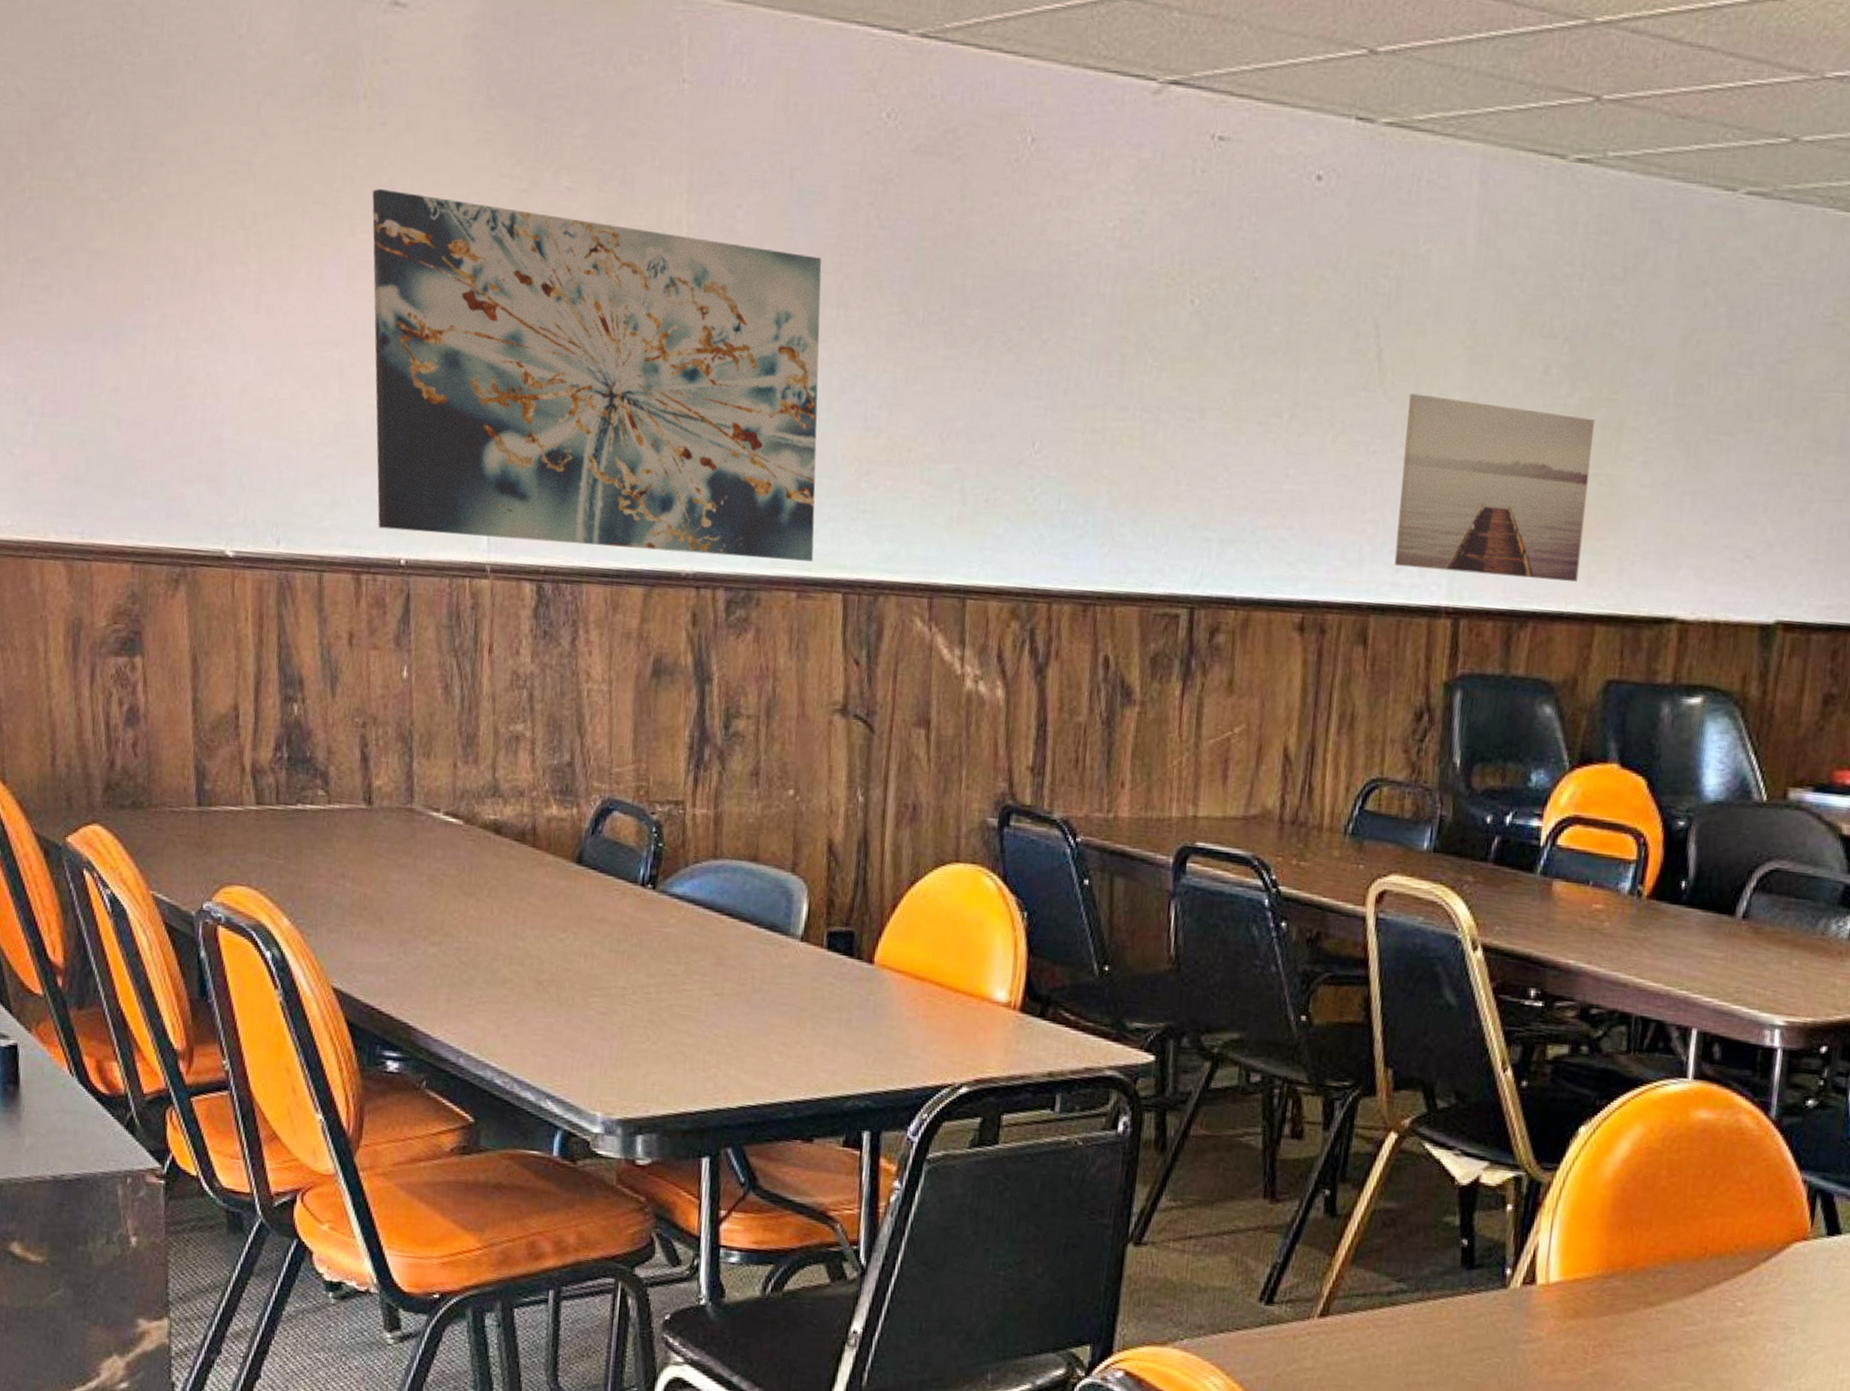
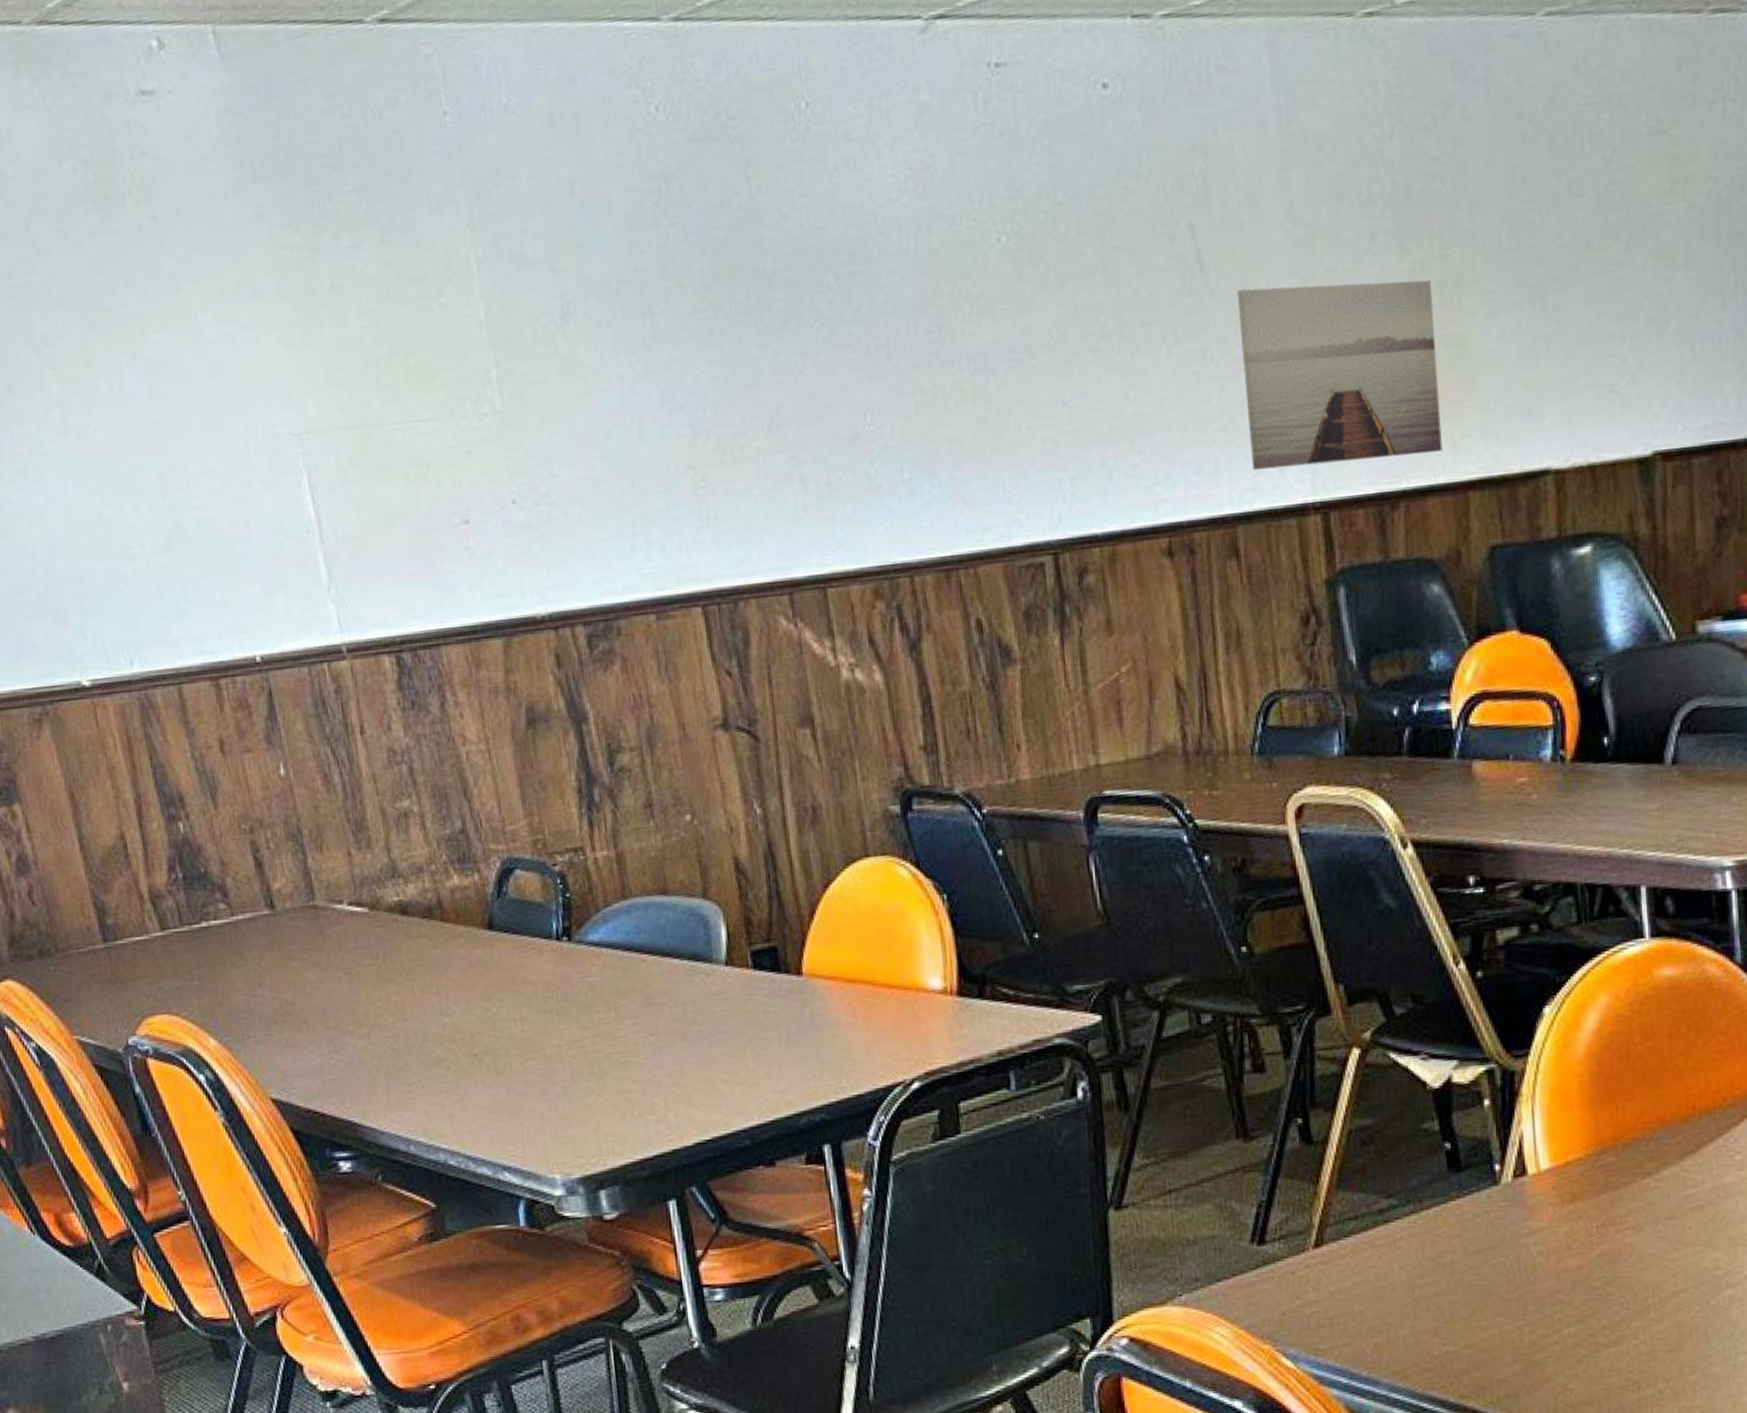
wall art: present [372,188,822,562] -> none [157,268,666,630]

